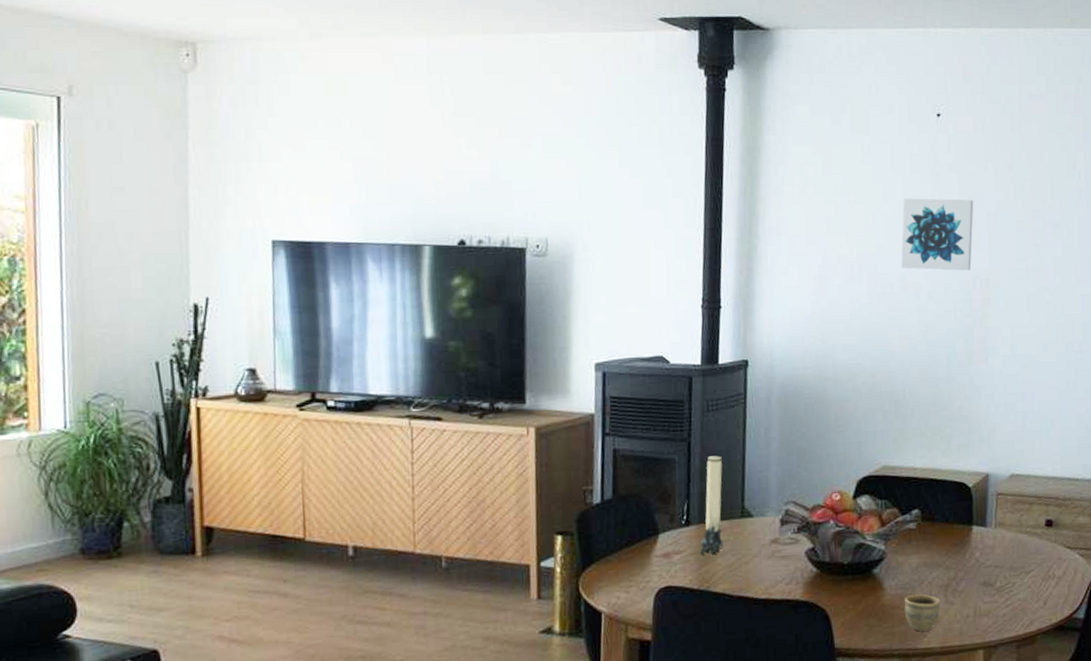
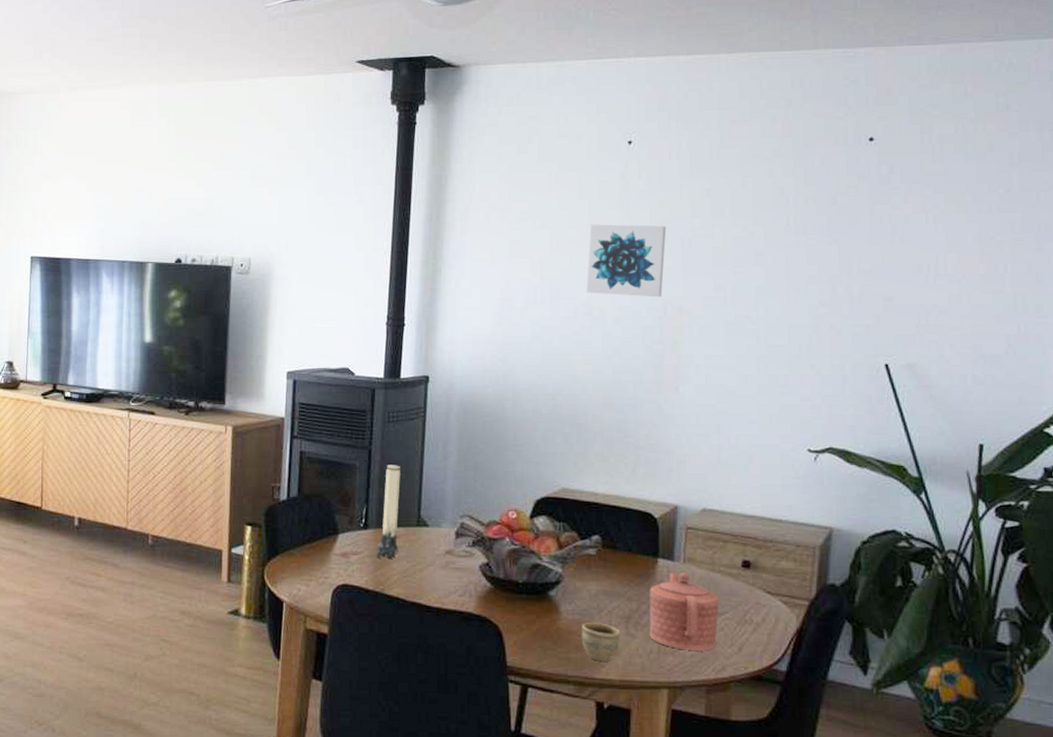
teapot: none [965,536,1026,611] -> present [649,571,719,651]

